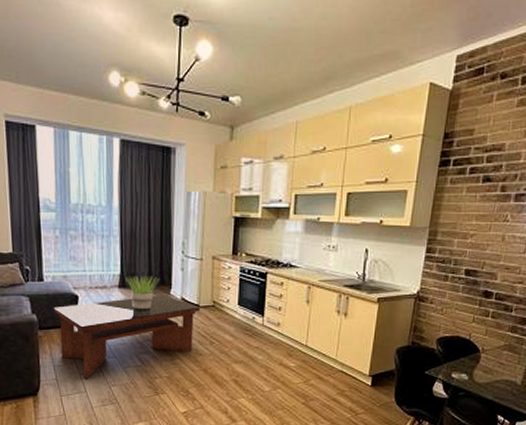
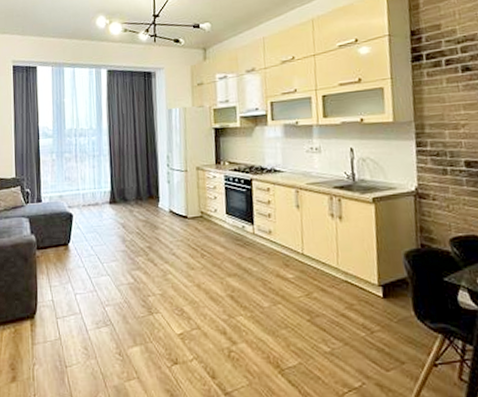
coffee table: present [54,295,201,380] -> none [51,208,189,300]
potted plant: present [125,276,159,310] -> none [115,190,147,225]

